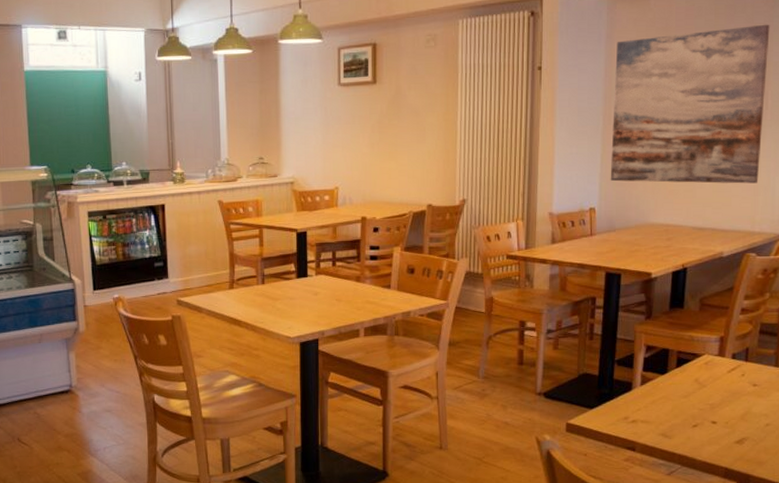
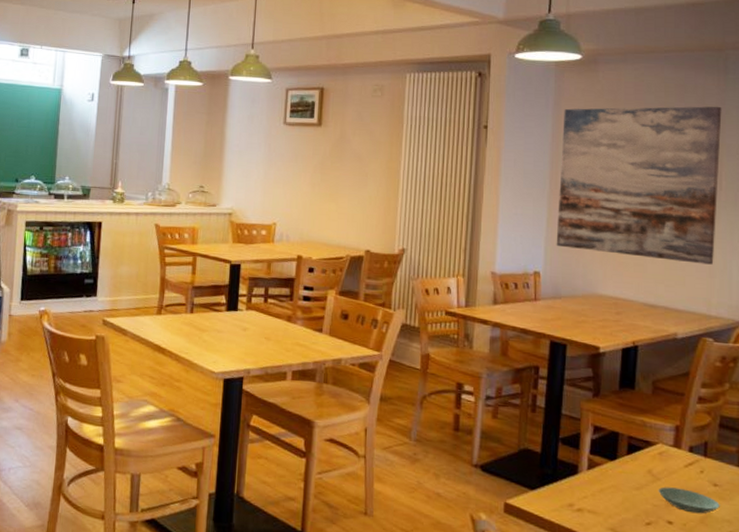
saucer: none [704,392,758,412] -> present [658,486,720,514]

